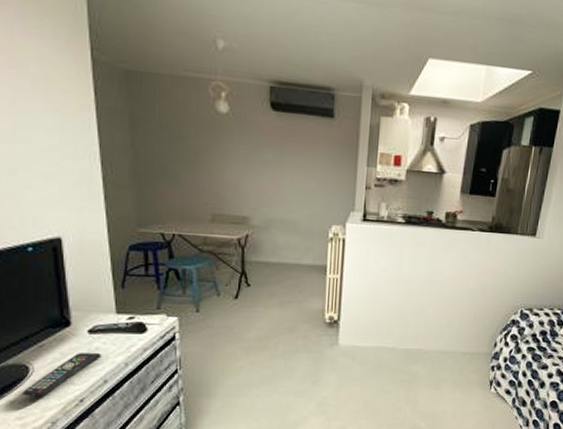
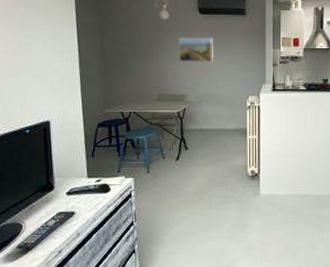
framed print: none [240,140,289,177] -> present [178,37,213,63]

